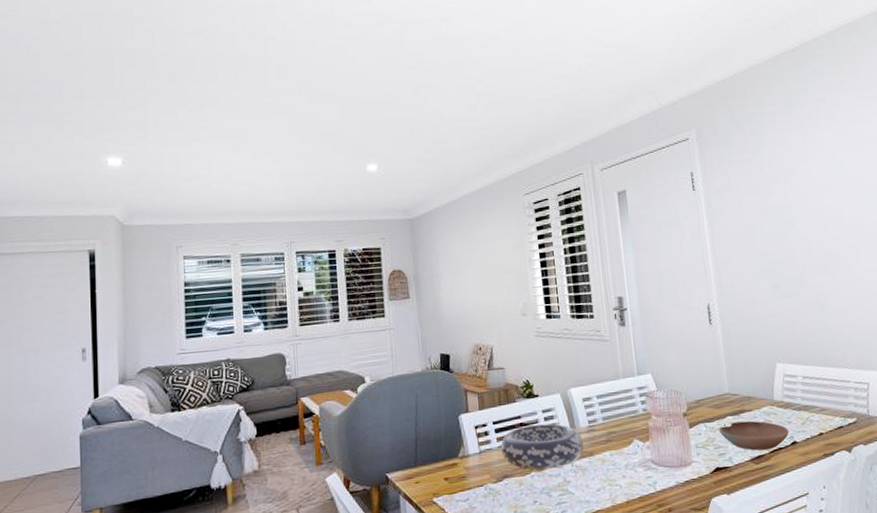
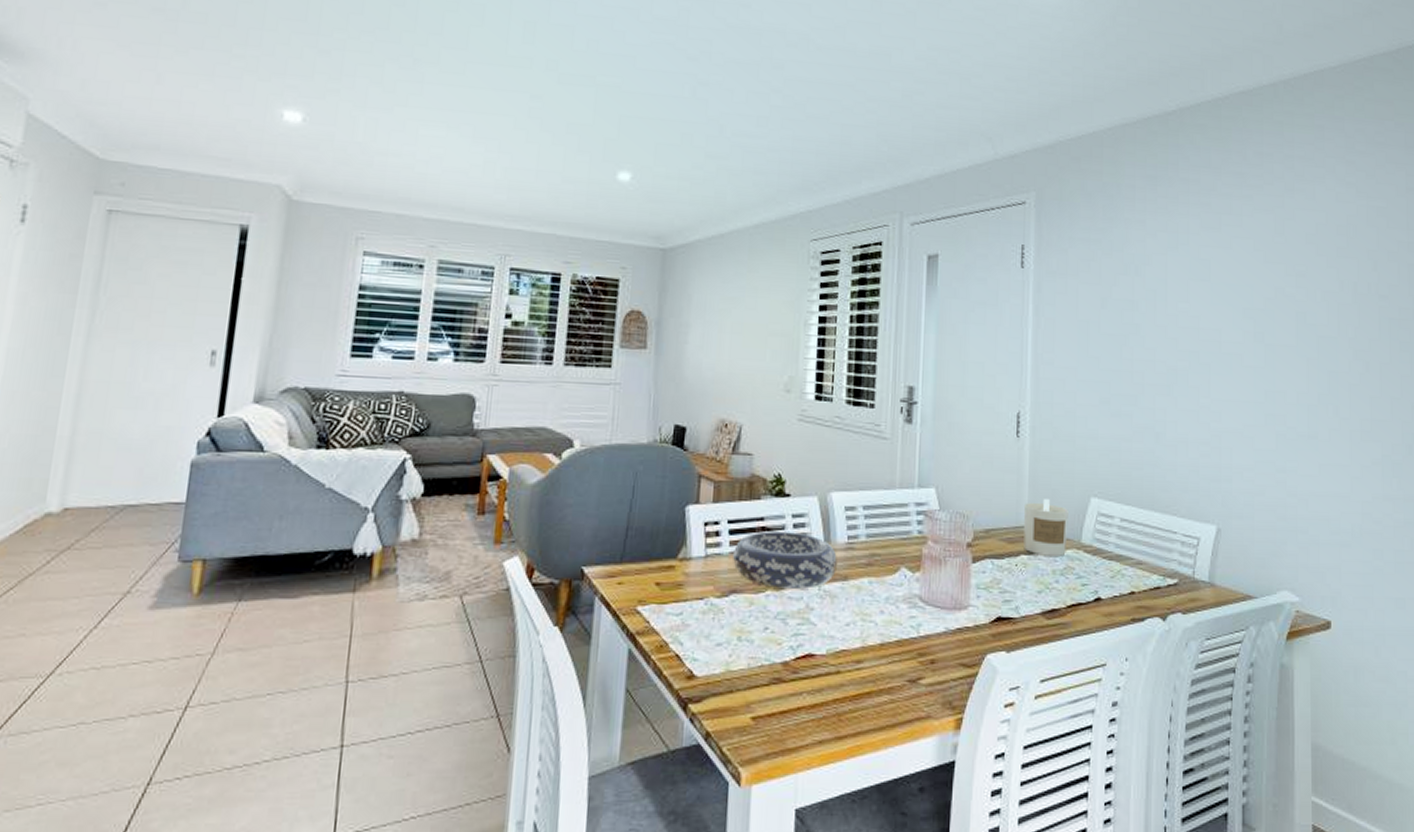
bowl: present [719,420,789,451] -> none [1008,563,1093,603]
candle: none [724,369,763,415] -> present [1024,499,1068,556]

